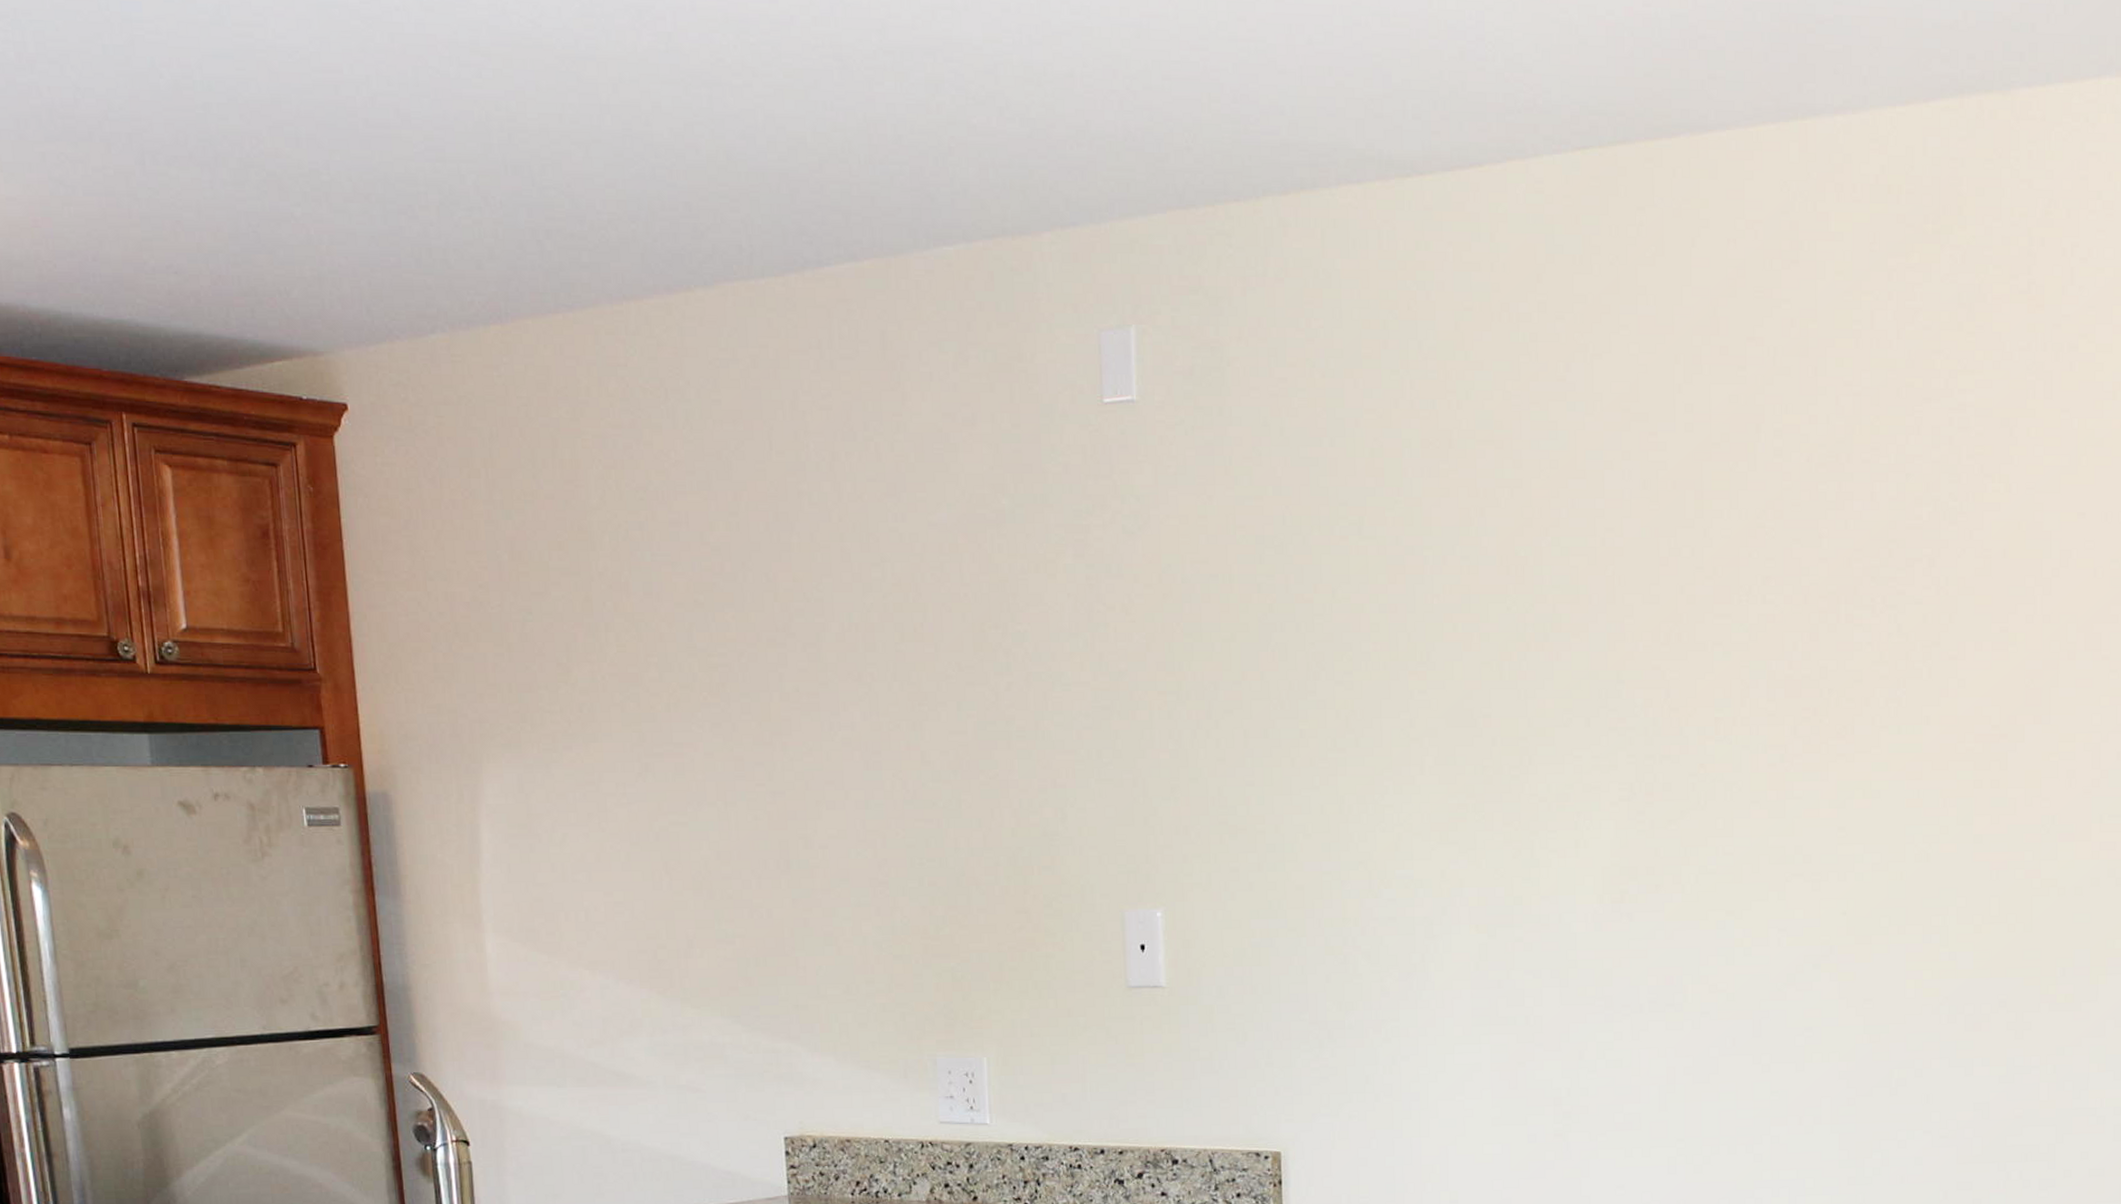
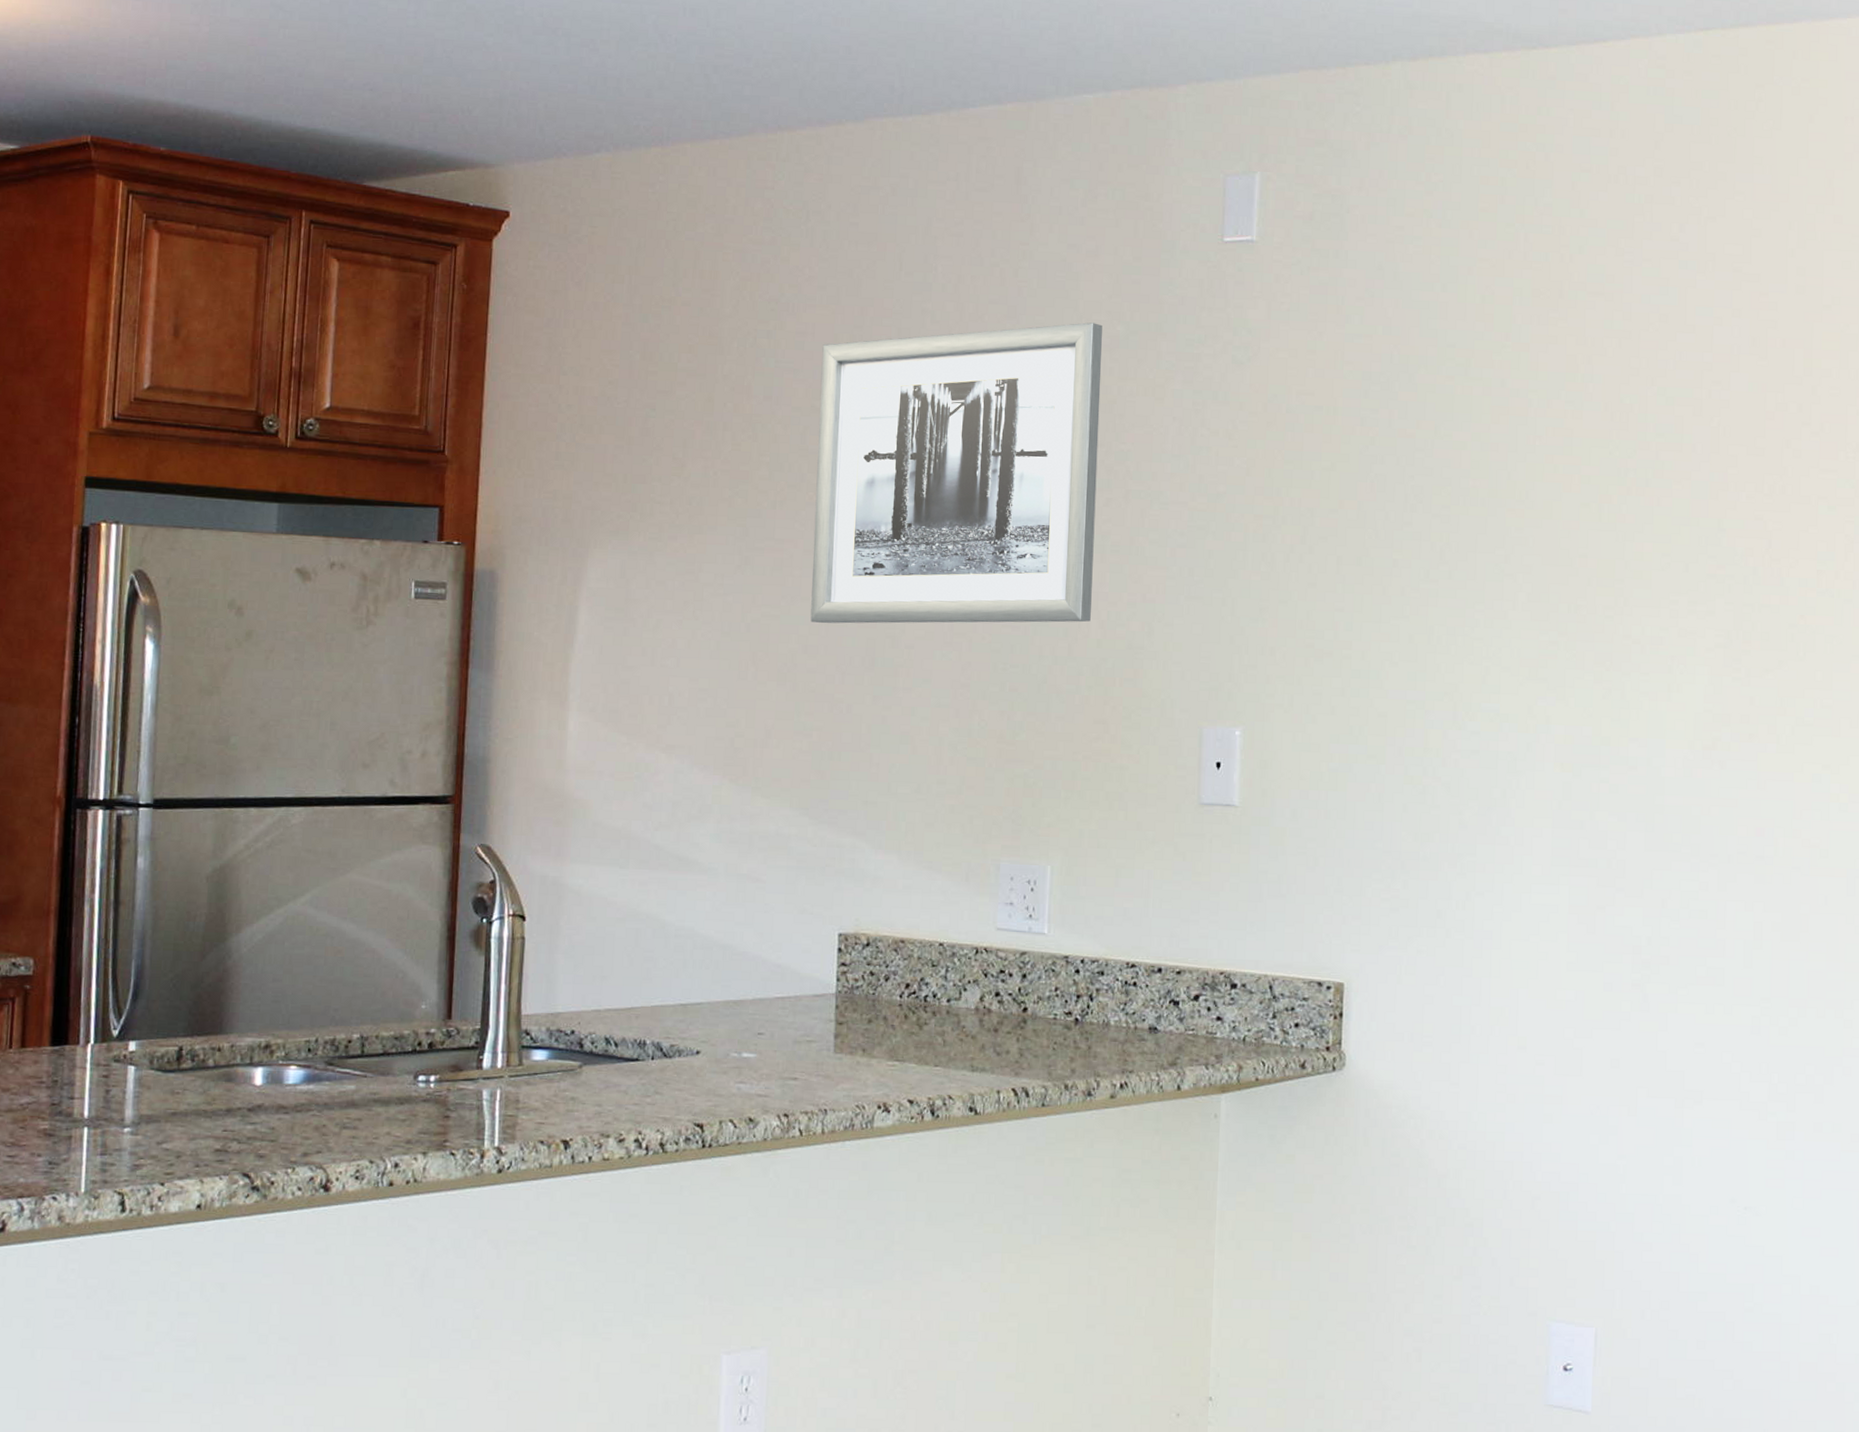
wall art: none [698,497,1003,828] -> present [810,322,1102,624]

